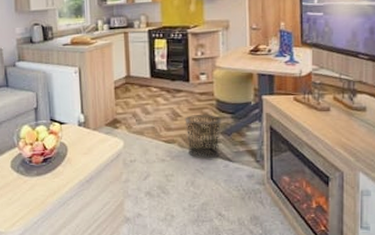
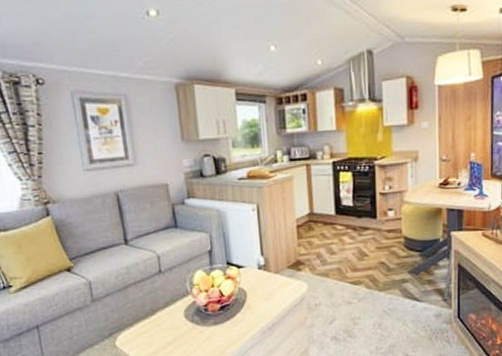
waste bin: present [184,114,222,159] -> none [371,252,410,300]

